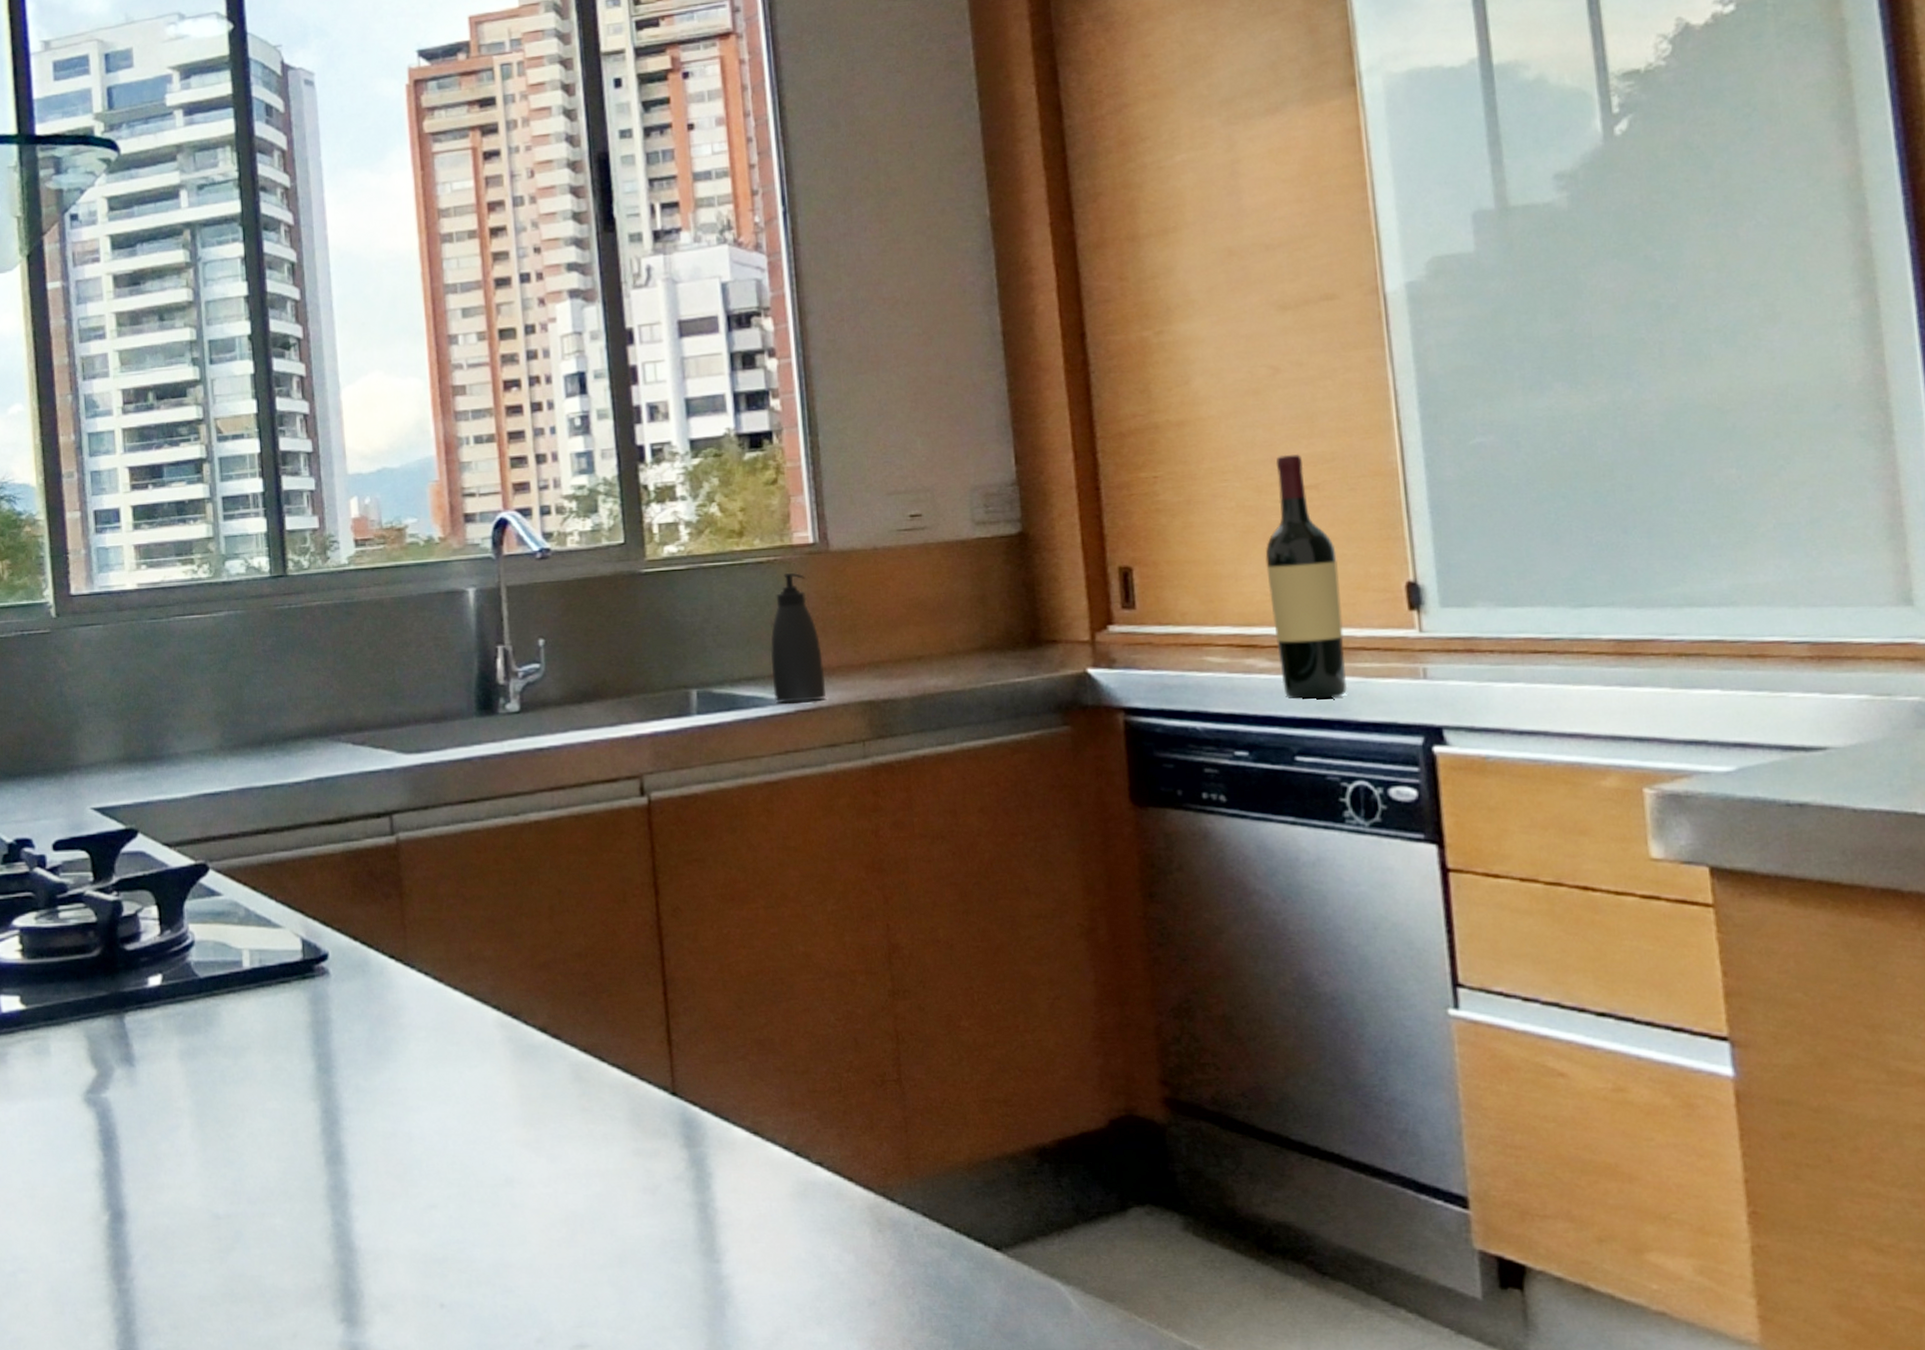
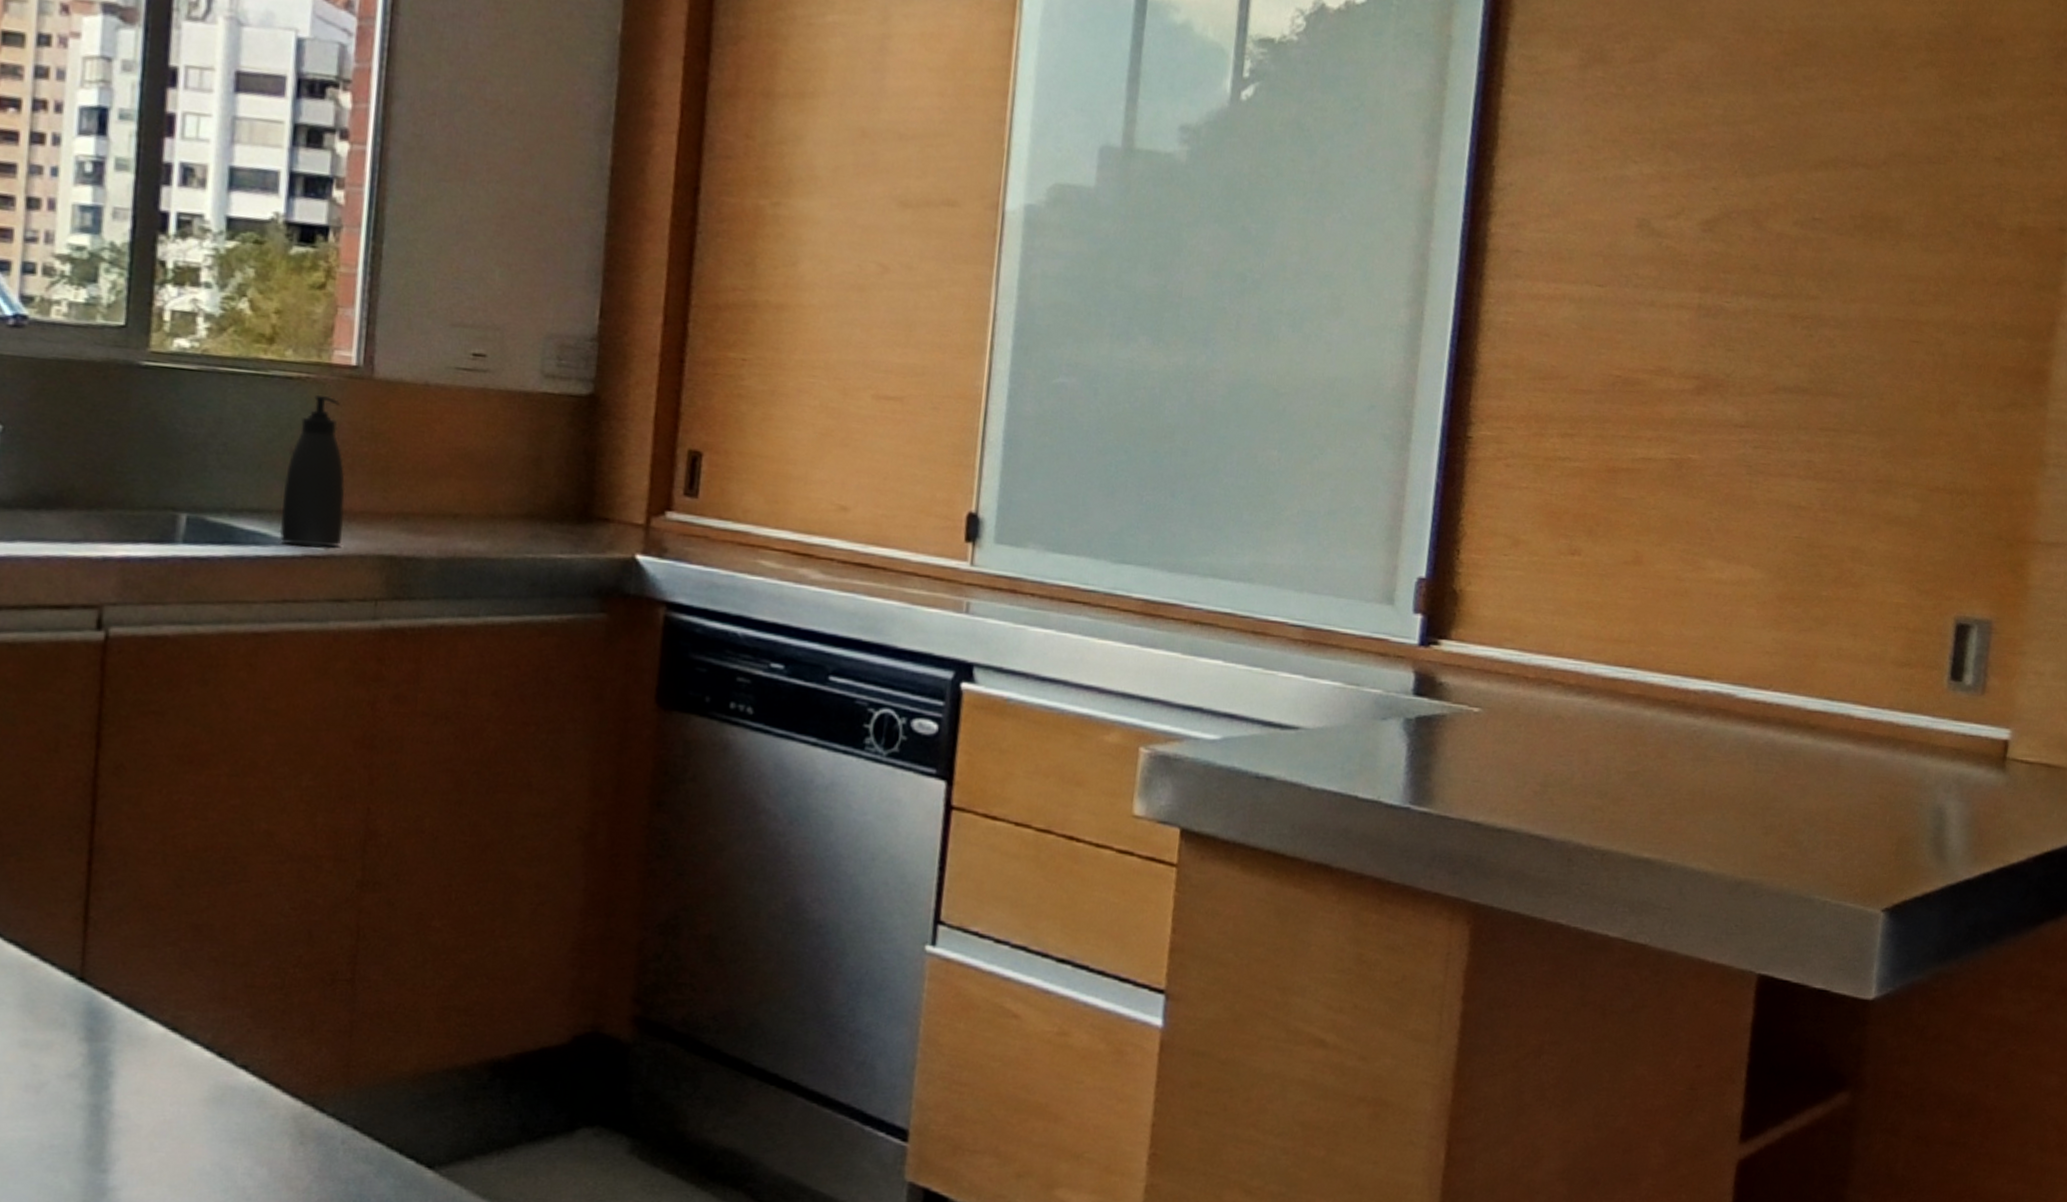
wine bottle: present [1265,454,1347,700] -> none [830,360,909,621]

